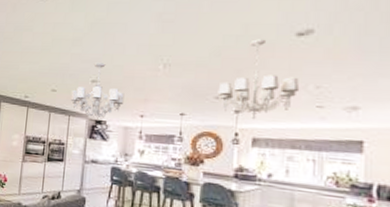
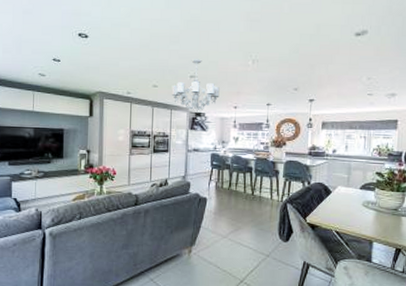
chandelier: present [217,39,299,120] -> none [296,38,356,107]

